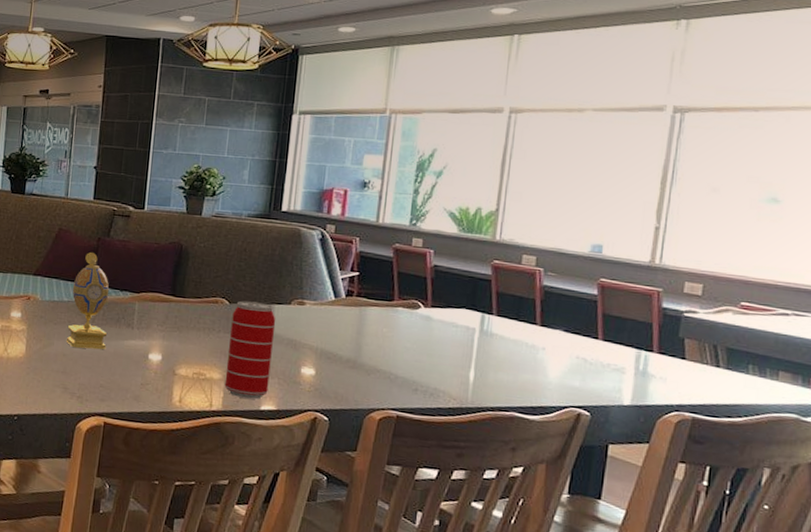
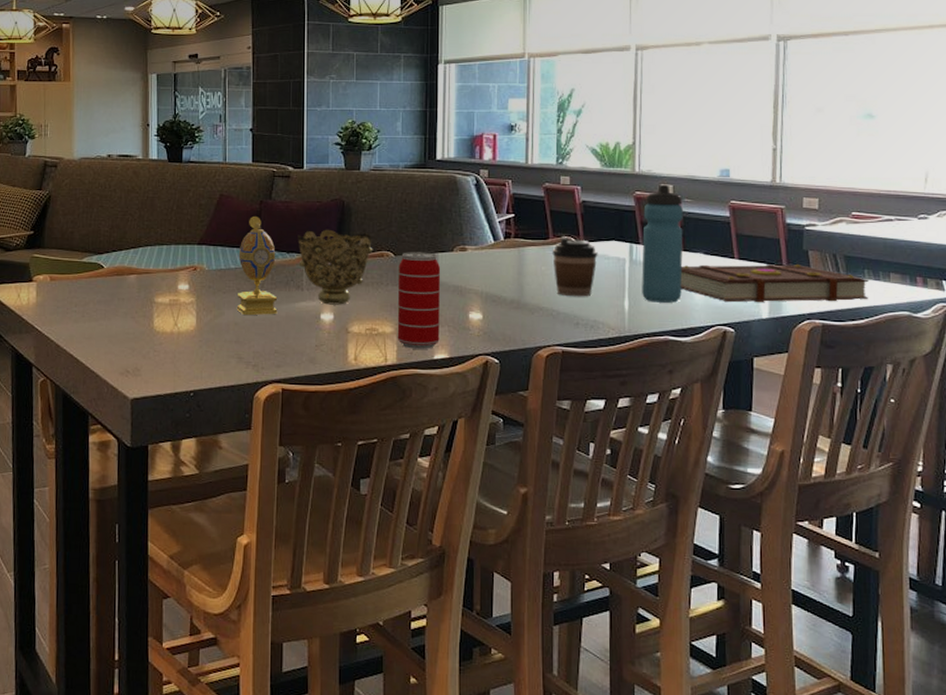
decorative bowl: none [131,270,208,347] -> present [297,229,373,305]
coffee cup: none [396,299,446,364] -> present [552,236,598,297]
water bottle: none [490,255,546,379] -> present [642,184,683,303]
book: none [533,341,753,397] -> present [680,263,869,302]

